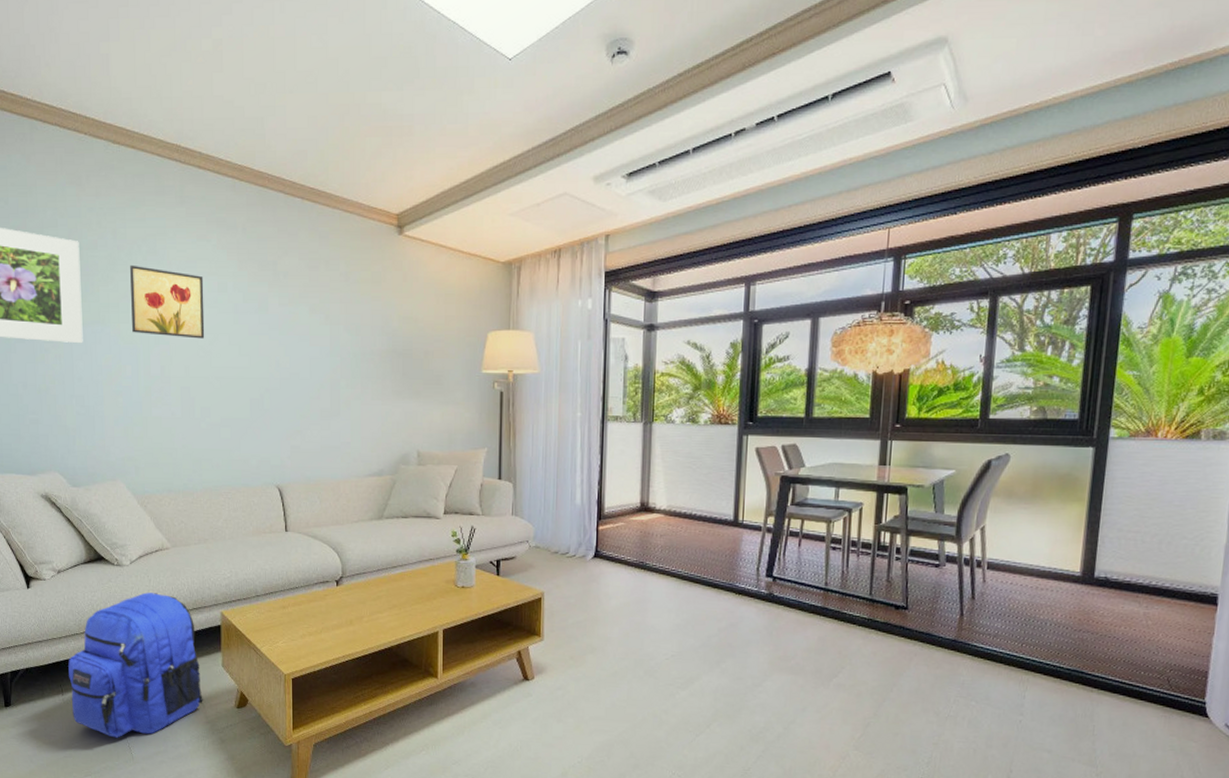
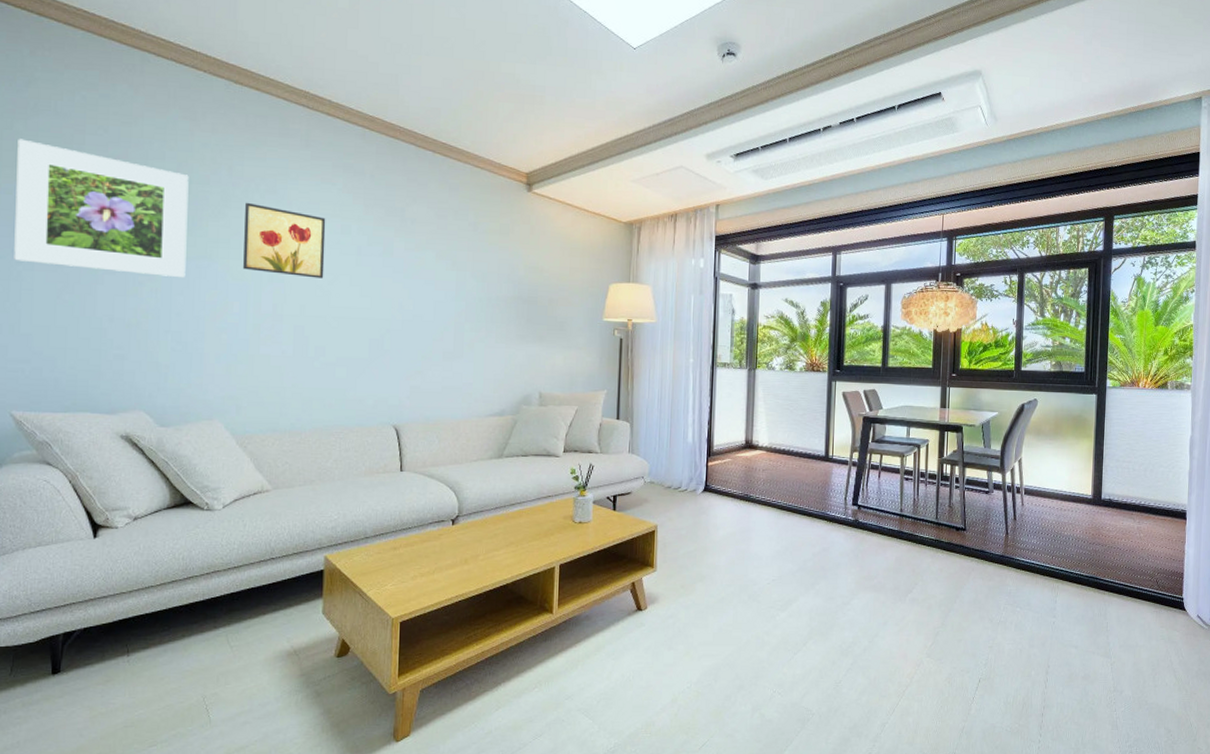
backpack: present [68,592,203,738] -> none [138,538,299,700]

